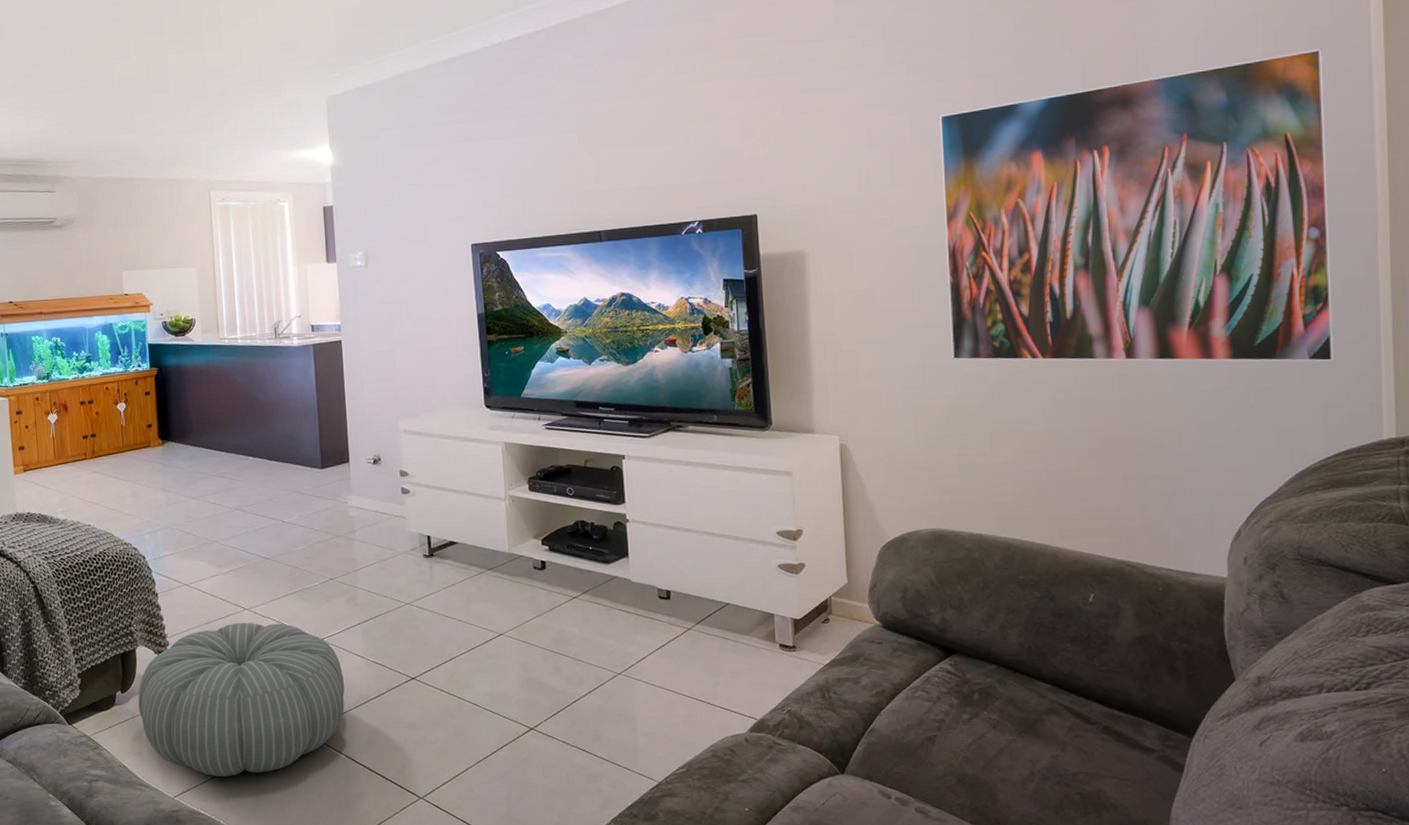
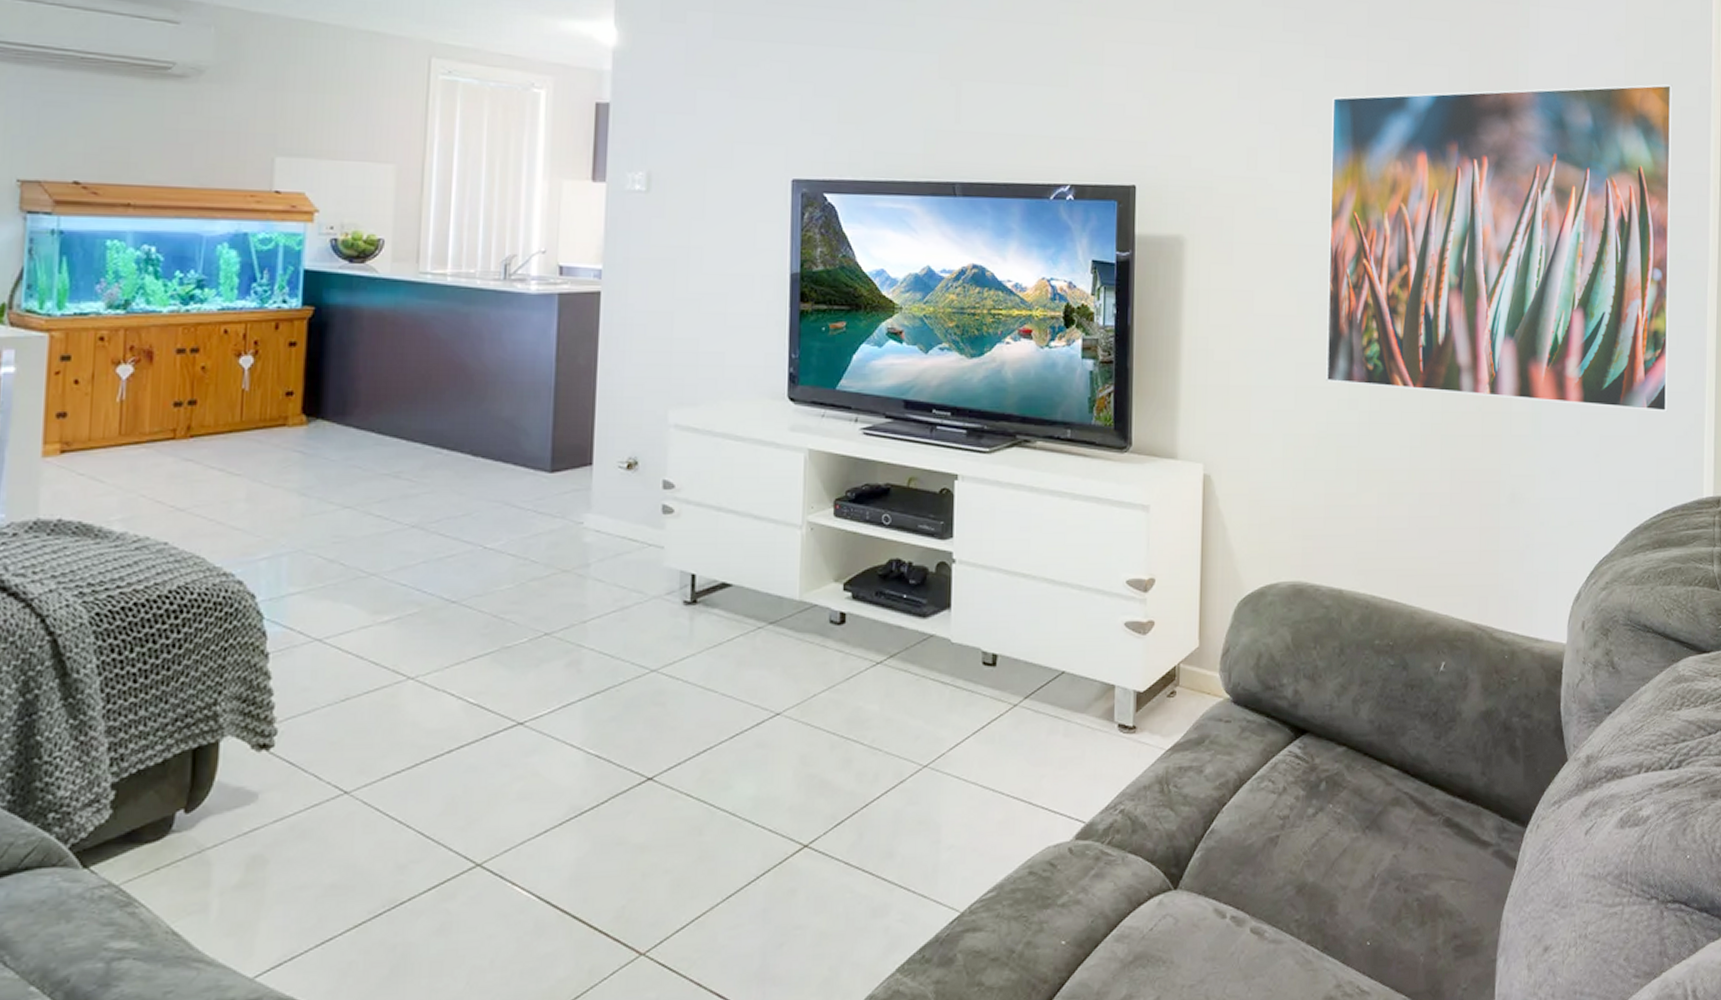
pouf: present [138,622,345,776] -> none [212,698,548,940]

